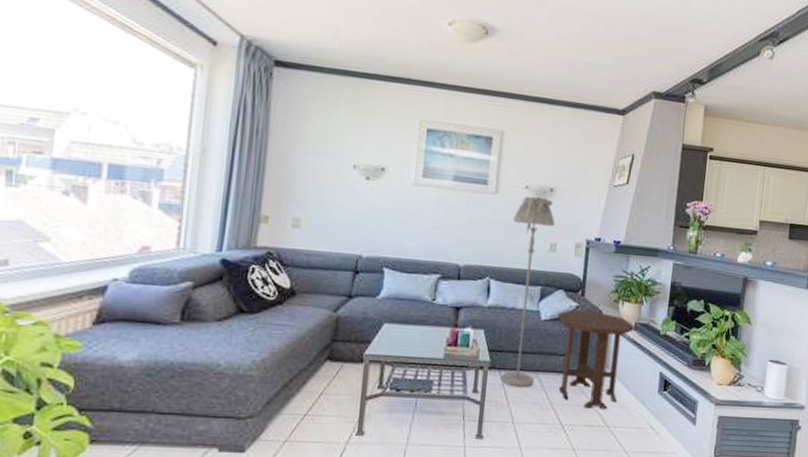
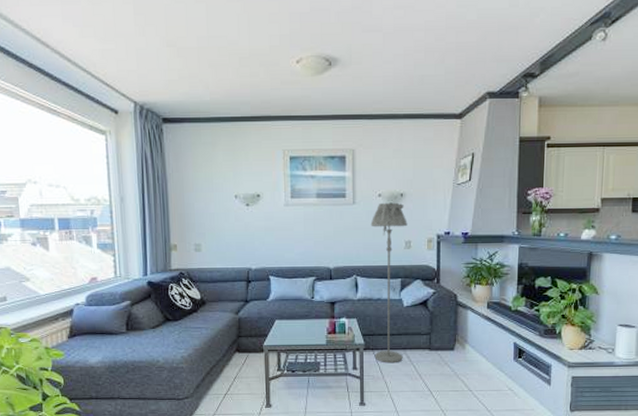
side table: present [557,309,635,409] -> none [418,295,487,377]

